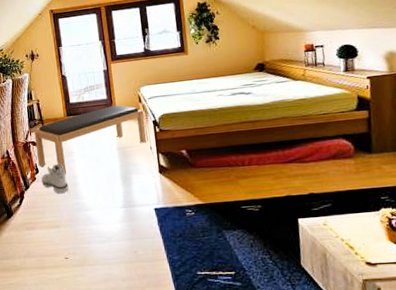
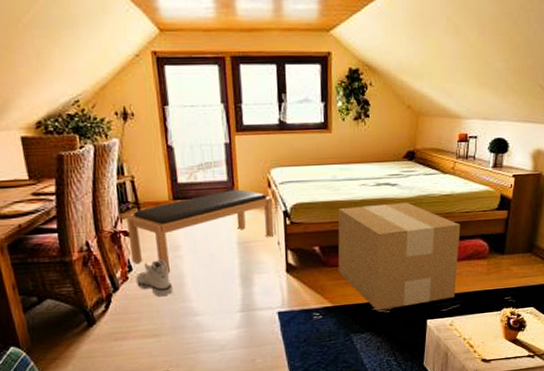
cardboard box: none [200,108,325,209] -> present [338,202,461,311]

